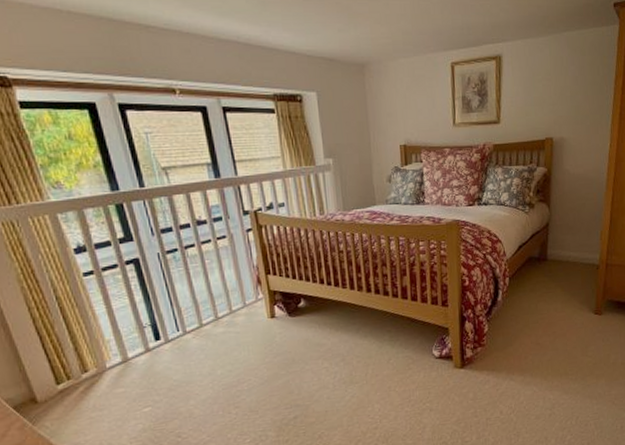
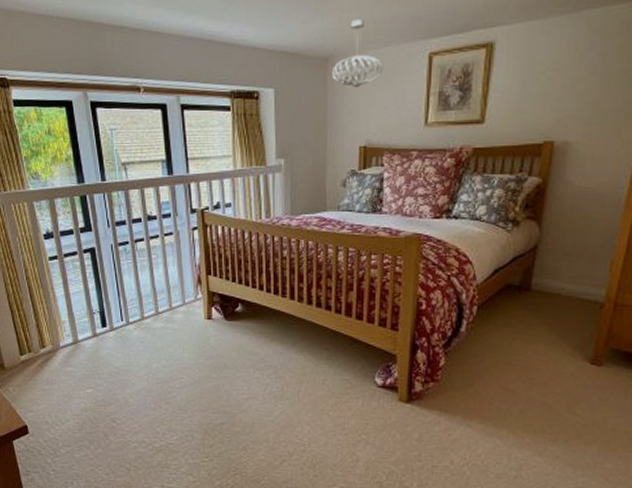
pendant light: none [369,30,414,92] -> present [332,18,383,88]

